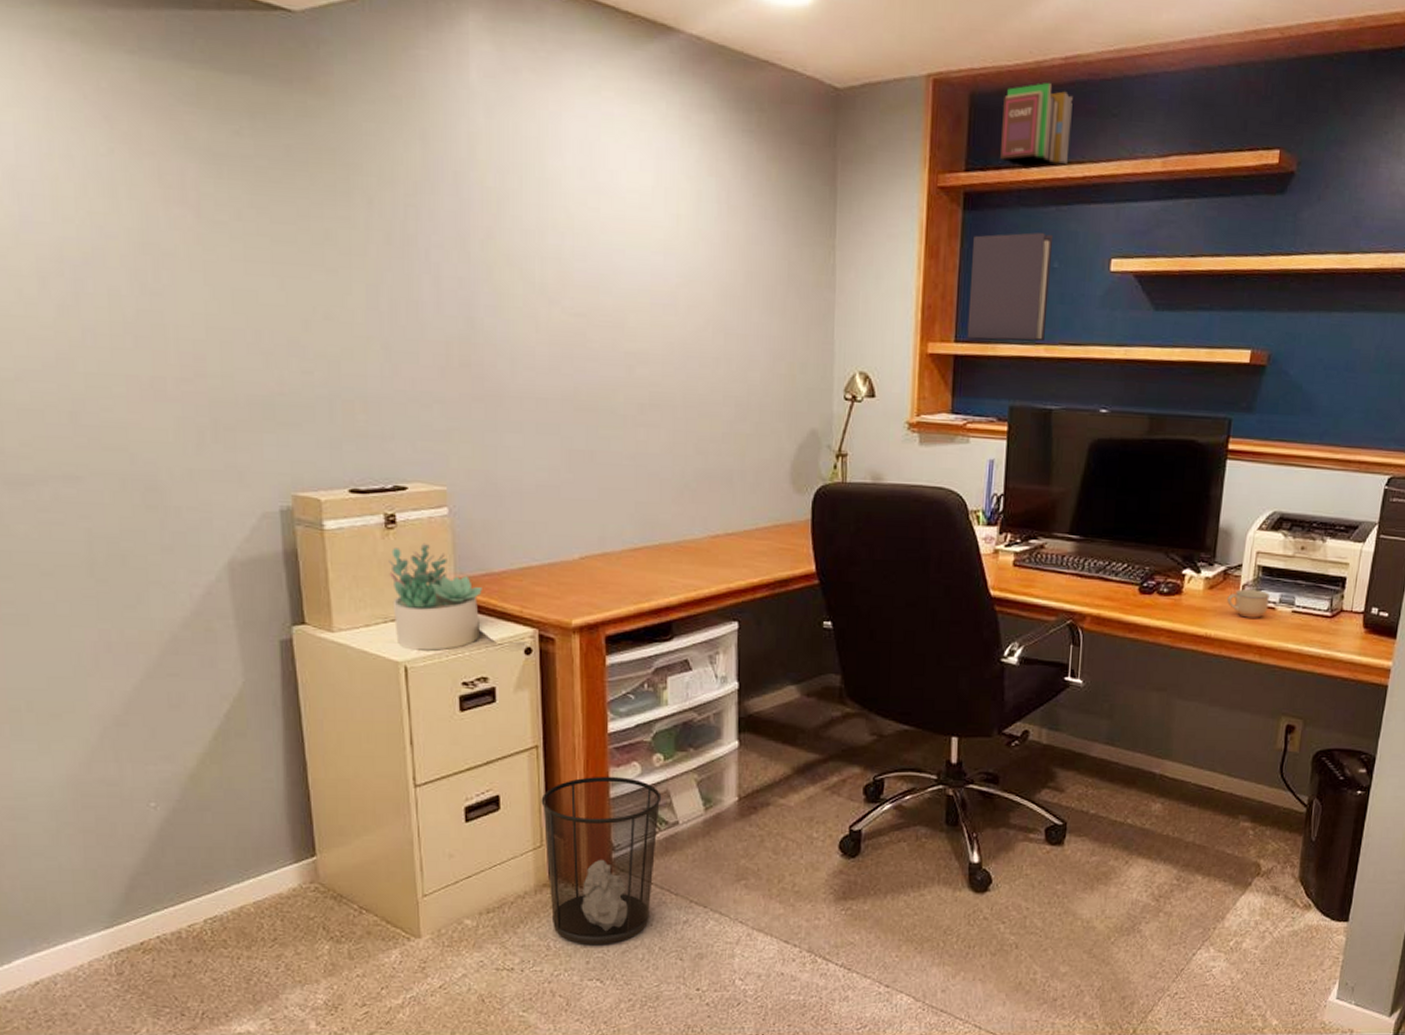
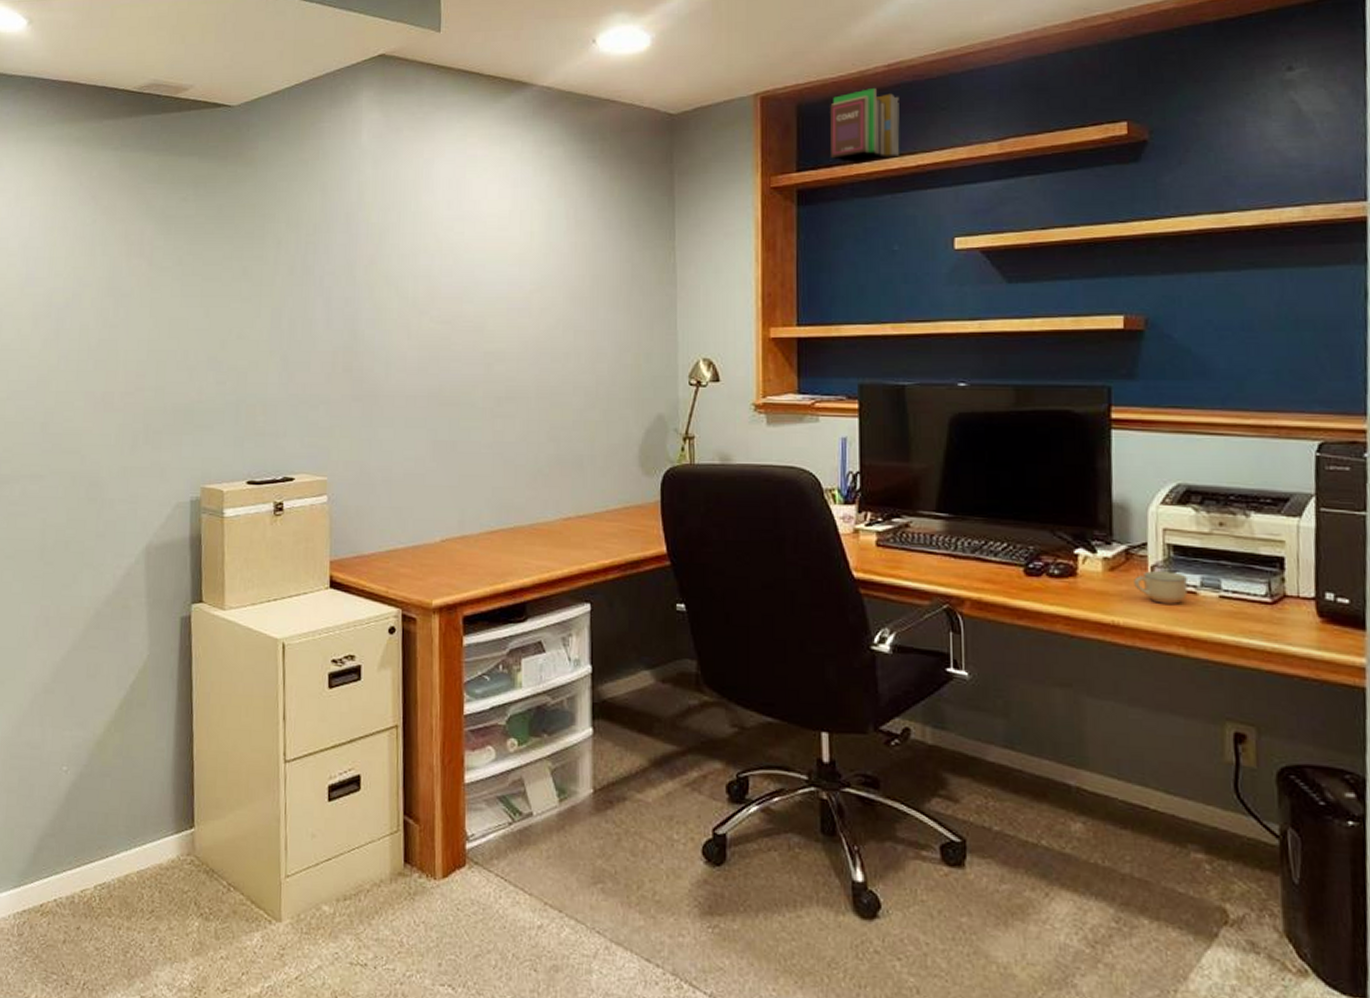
succulent plant: present [388,543,482,651] -> none [274,528,353,629]
waste bin: present [541,776,662,946] -> none [399,759,516,946]
binder: present [967,232,1054,342] -> none [808,218,892,323]

